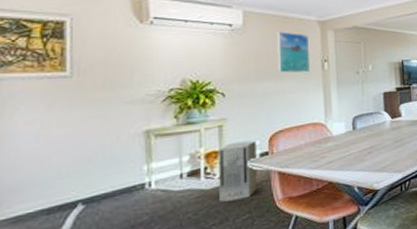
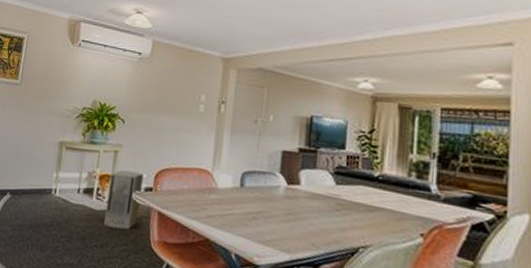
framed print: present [276,32,310,73] -> none [174,65,209,113]

